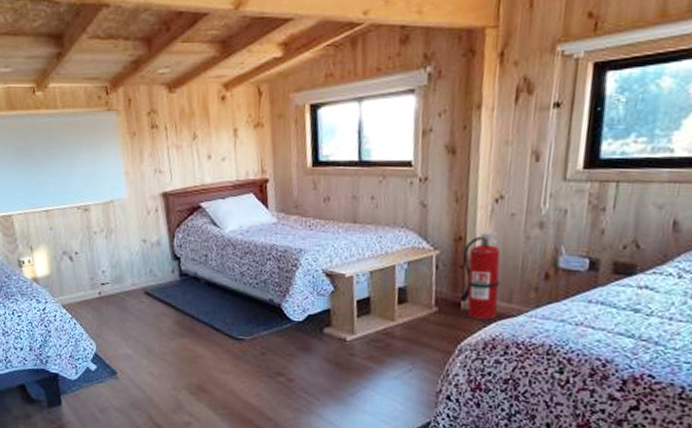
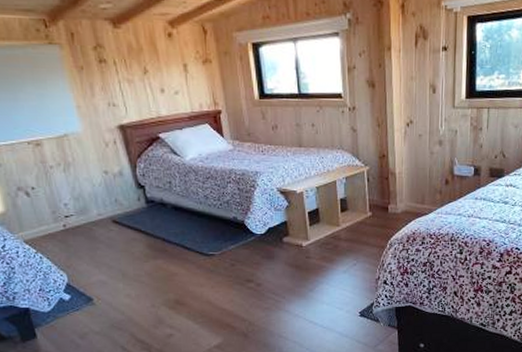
fire extinguisher: present [460,231,501,320] -> none [386,149,415,219]

